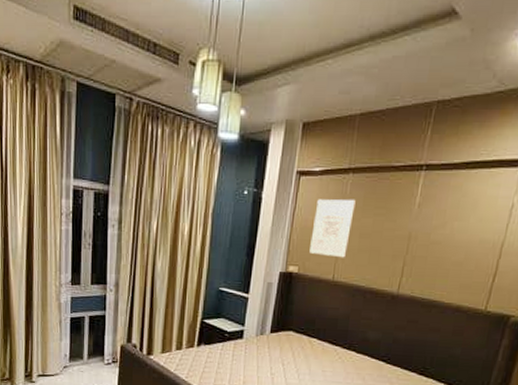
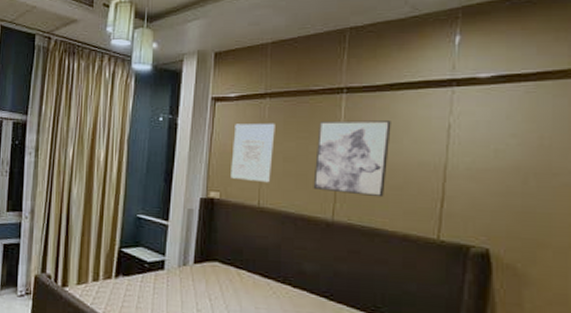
wall art: none [384,198,462,273] -> present [313,120,391,198]

